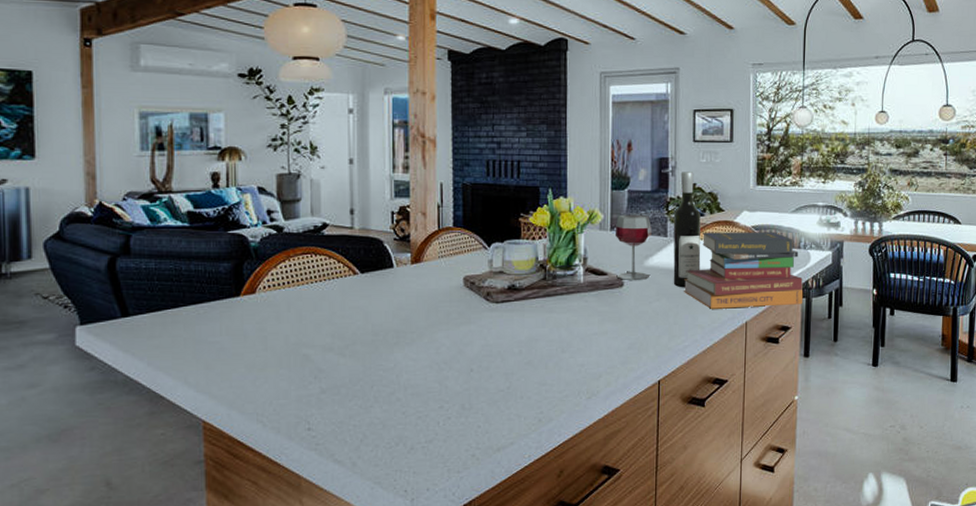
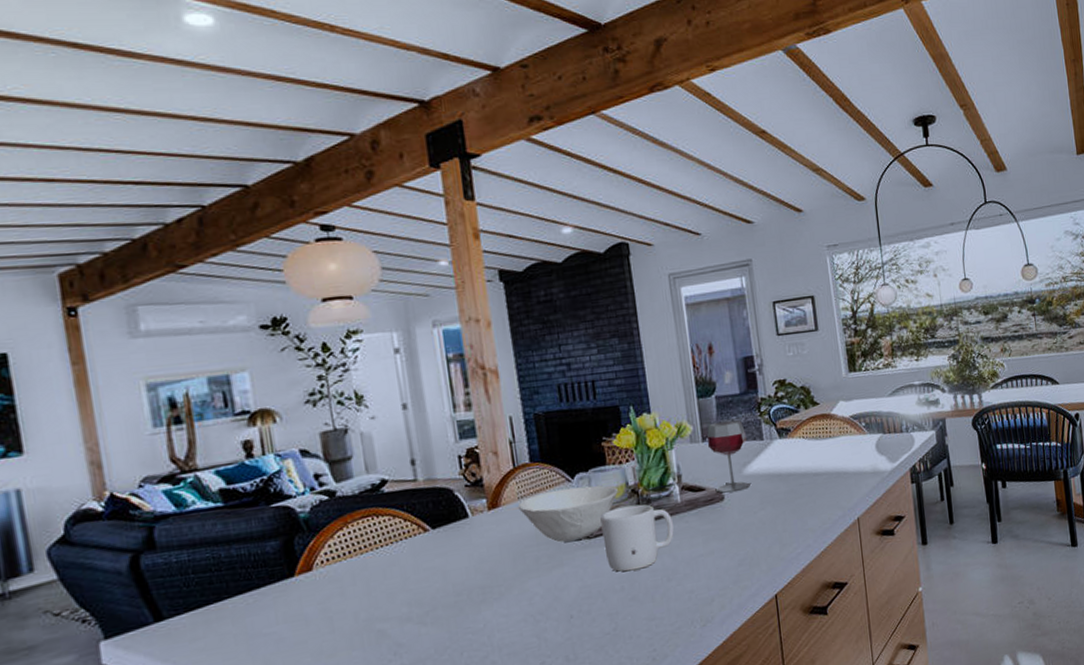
bowl: none [437,254,528,304] -> present [517,485,618,543]
mug: none [509,279,573,338] -> present [600,504,674,572]
bottle: present [673,172,701,288] -> none [766,367,803,493]
books: present [683,232,804,309] -> none [786,418,913,510]

